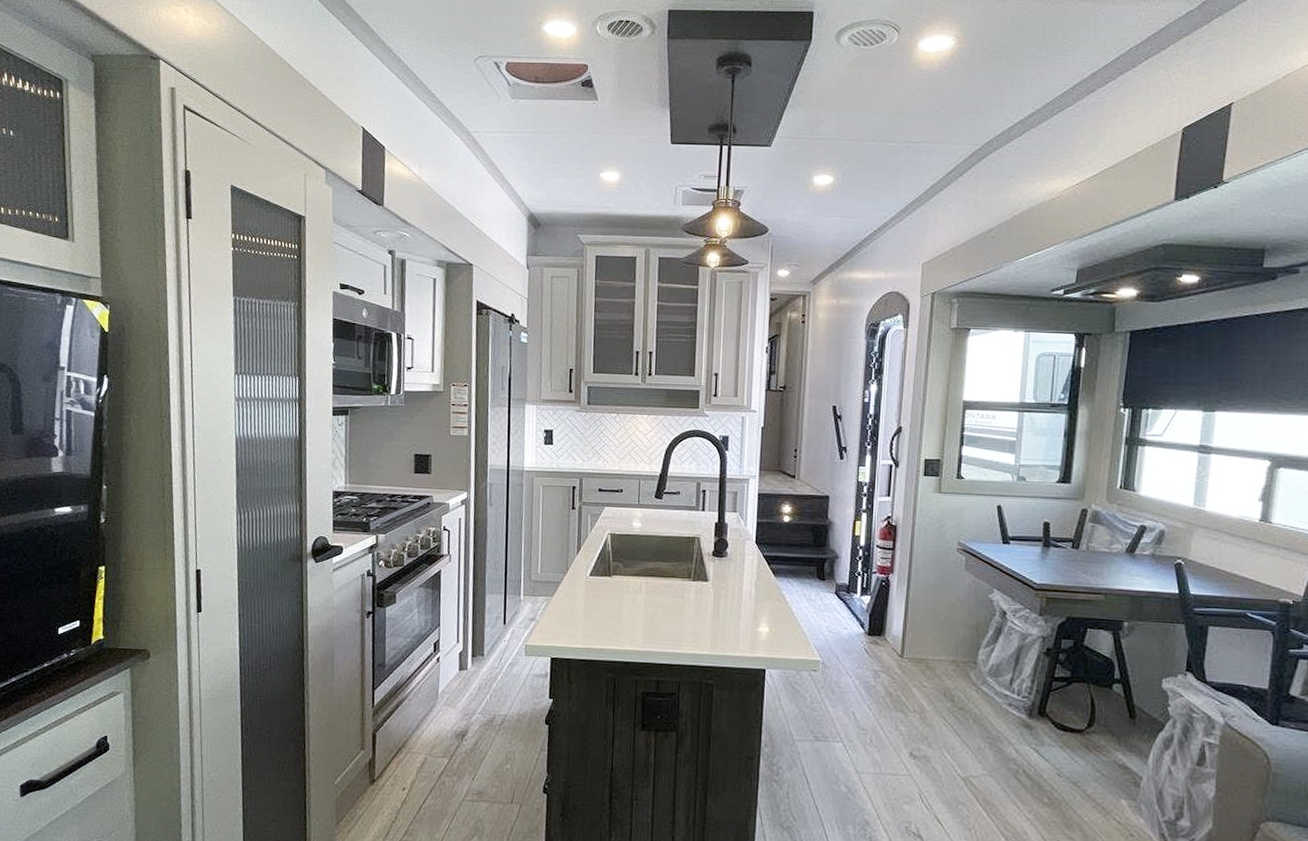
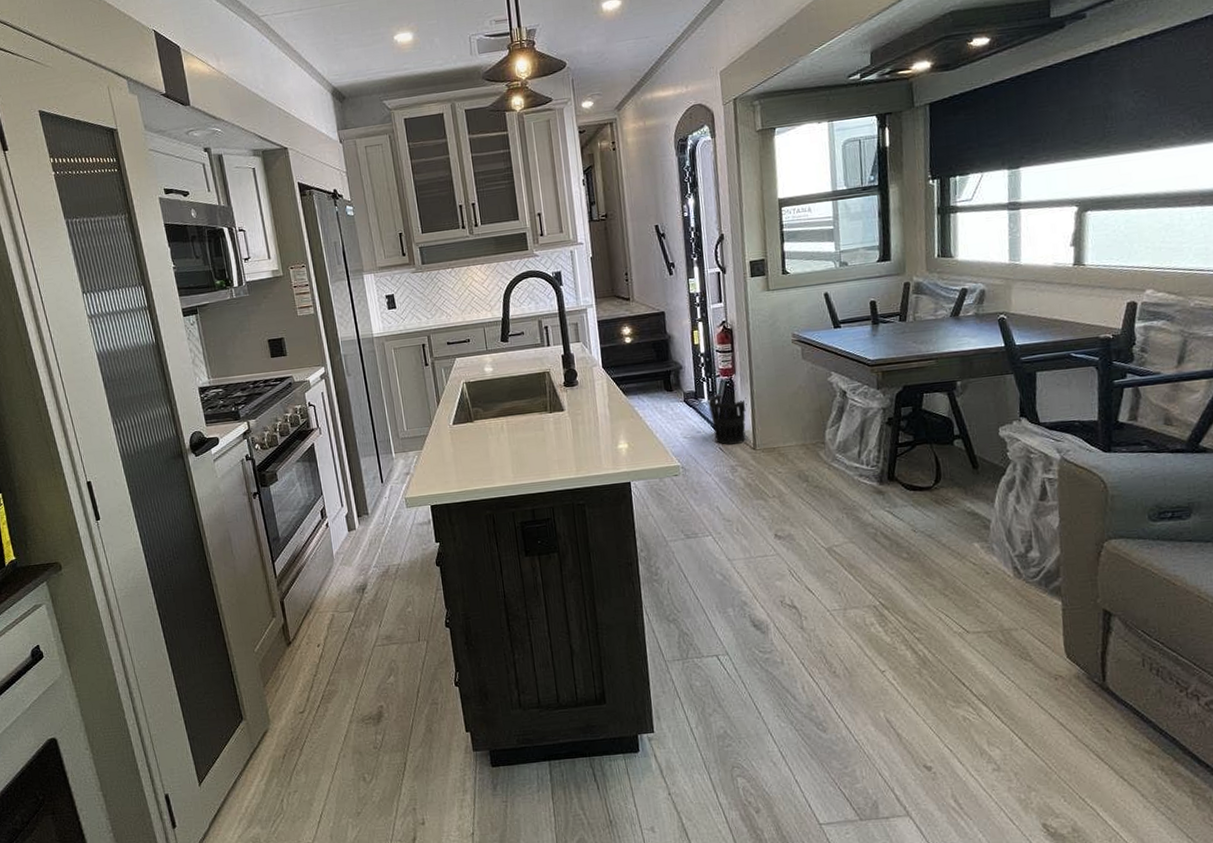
wastebasket: none [860,593,901,648] -> present [708,395,747,445]

